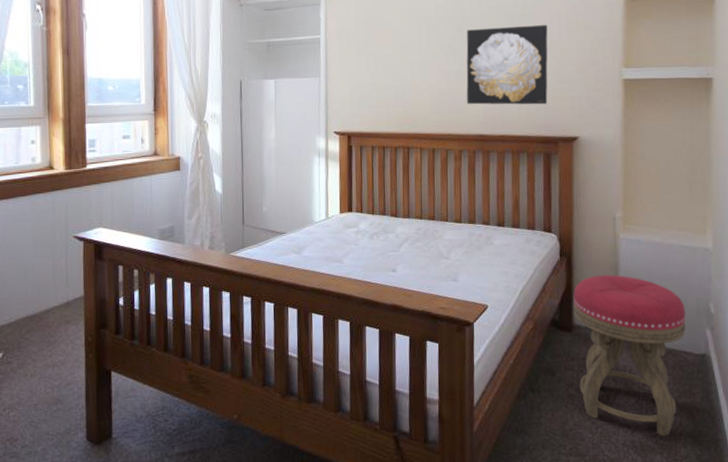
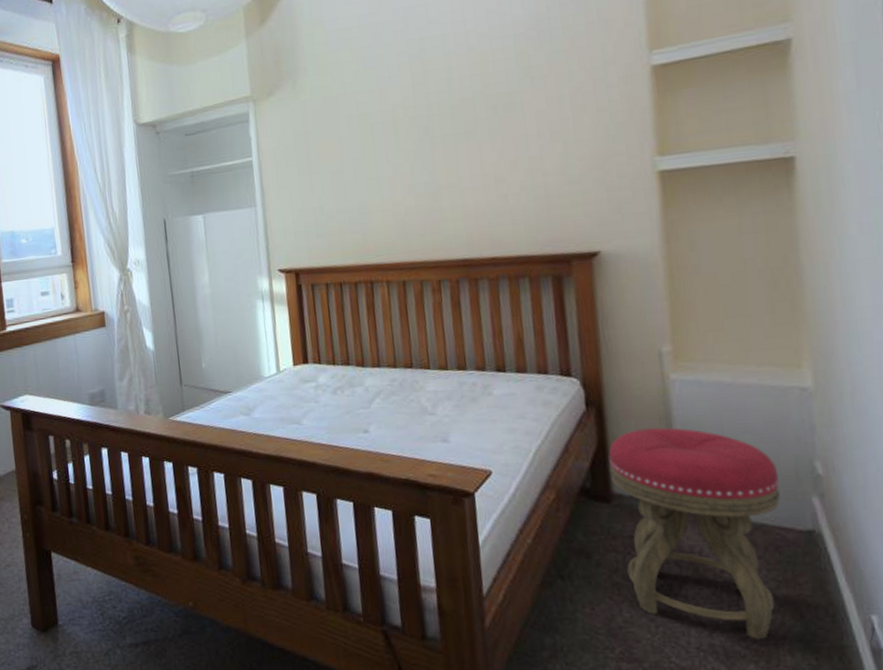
wall art: present [466,25,548,105] -> none [435,112,553,223]

